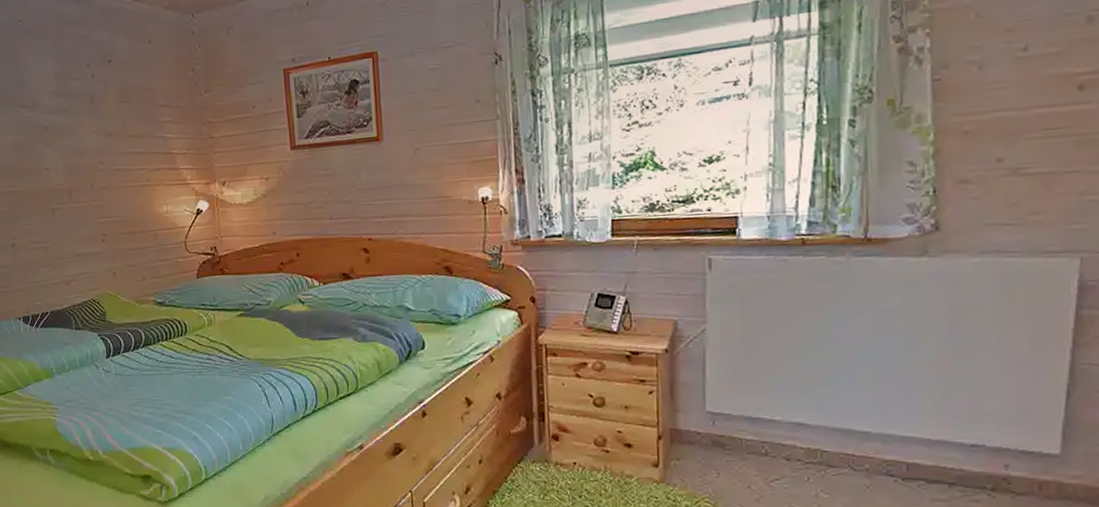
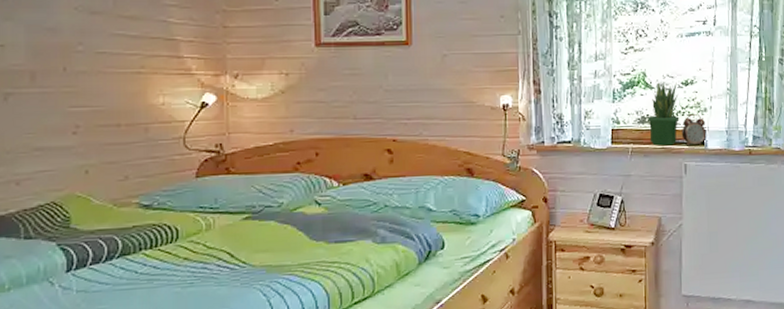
planter: none [658,159,701,238] -> present [647,82,680,146]
alarm clock: none [704,197,739,237] -> present [681,114,707,146]

